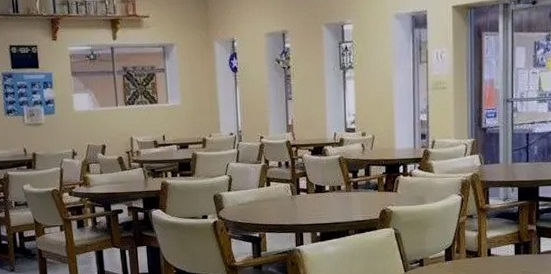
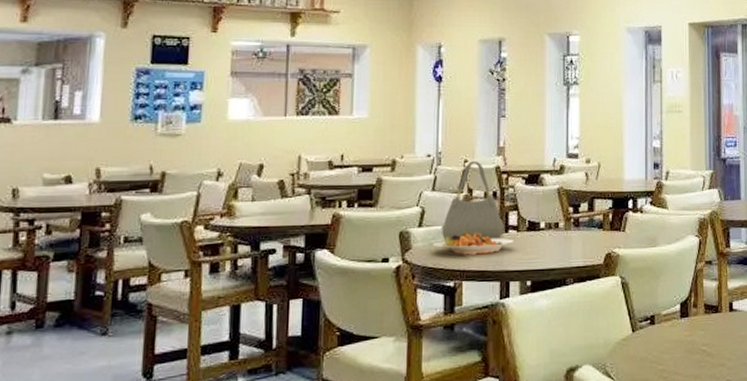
salad: none [240,193,305,213] -> present [432,231,514,255]
handbag: none [245,137,296,201] -> present [441,161,504,240]

